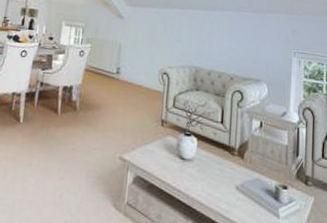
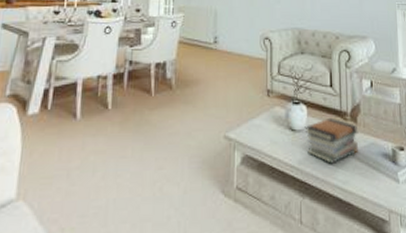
book stack: none [193,151,245,193] -> present [305,117,359,164]

